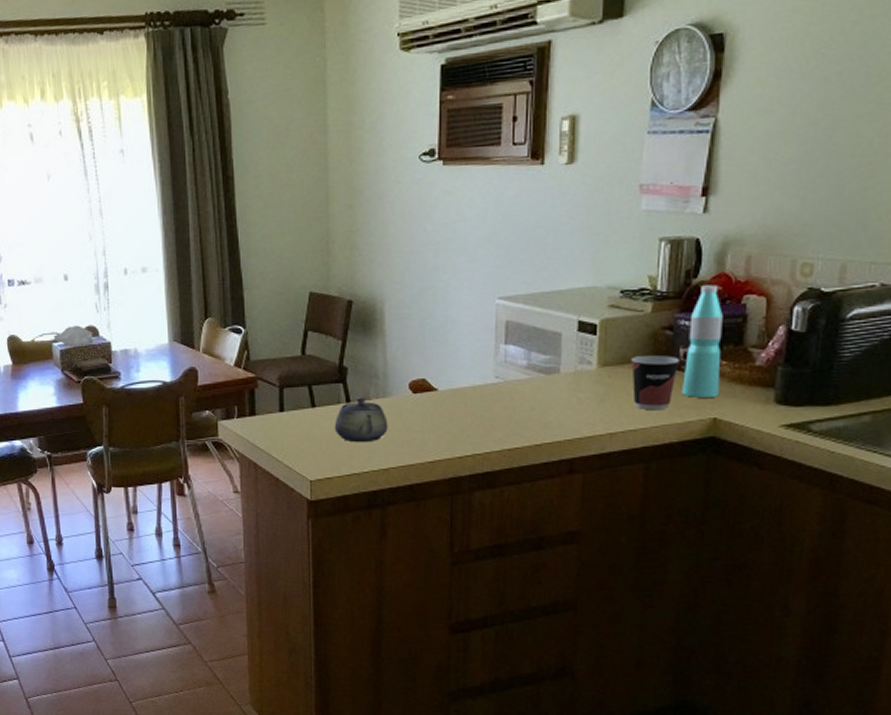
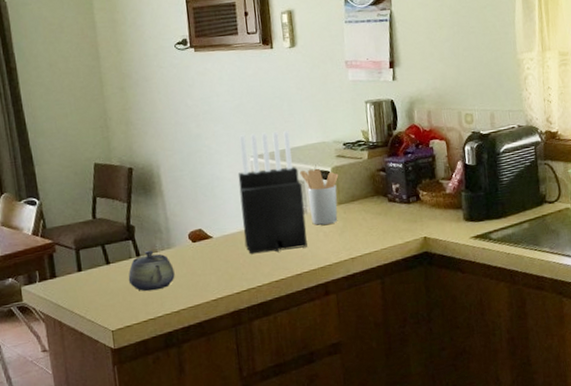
knife block: none [476,268,558,416] -> present [237,130,307,255]
utensil holder: none [557,319,609,389] -> present [299,168,339,225]
cup: present [631,355,680,411] -> none [359,191,394,236]
water bottle: present [682,285,723,398] -> none [396,134,425,223]

